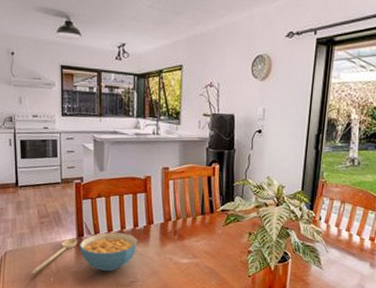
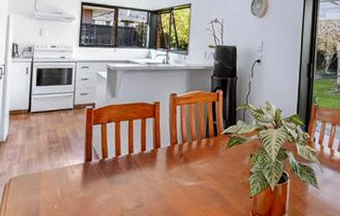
spoon: present [31,238,78,275] -> none [35,163,86,203]
cereal bowl: present [79,232,138,272] -> none [86,156,145,197]

